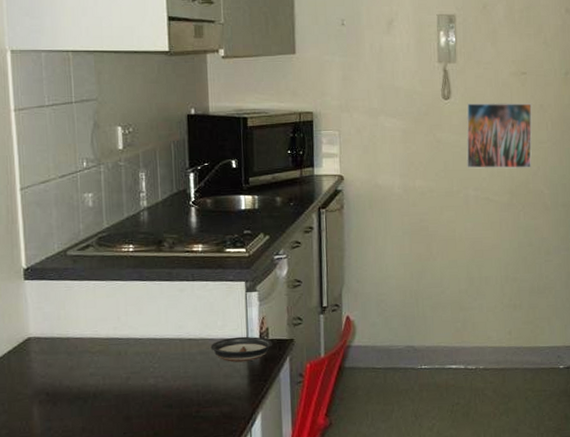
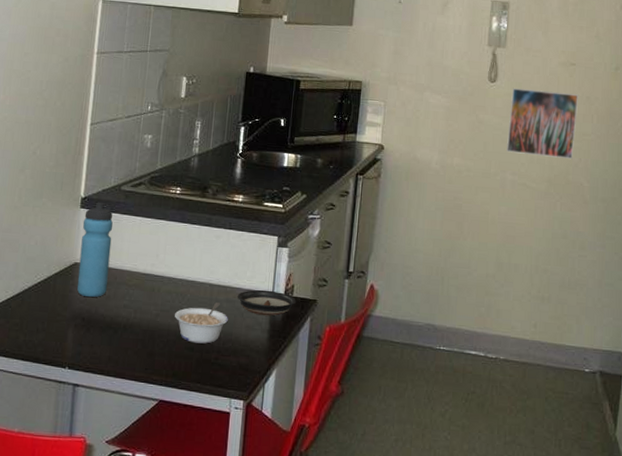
water bottle: none [30,271,68,371] -> present [77,202,113,298]
legume: none [147,356,204,400] -> present [175,303,228,344]

